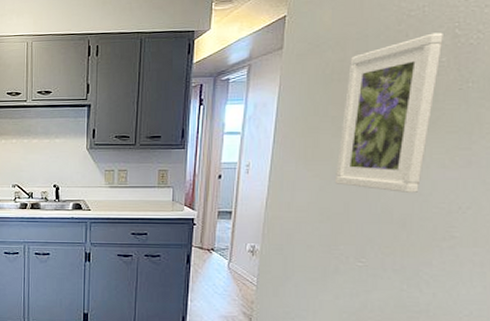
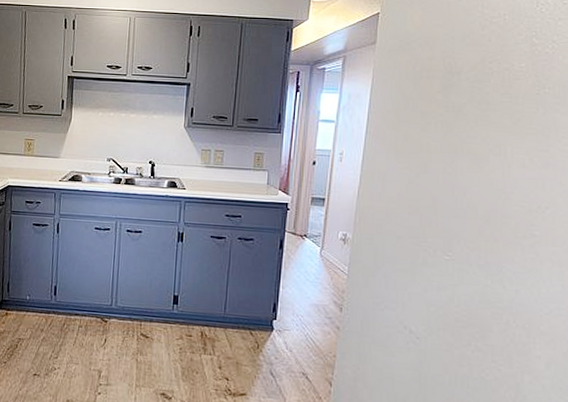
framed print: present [334,32,443,194] -> none [423,40,522,191]

